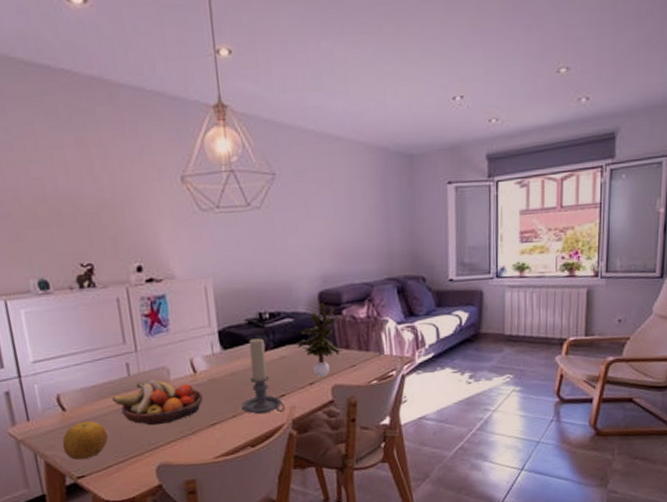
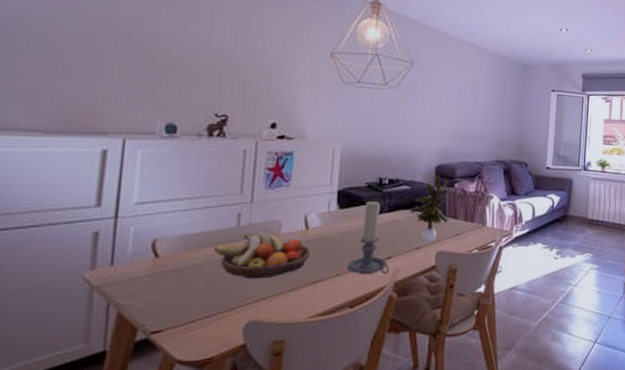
fruit: present [62,420,109,460] -> none [143,269,200,312]

